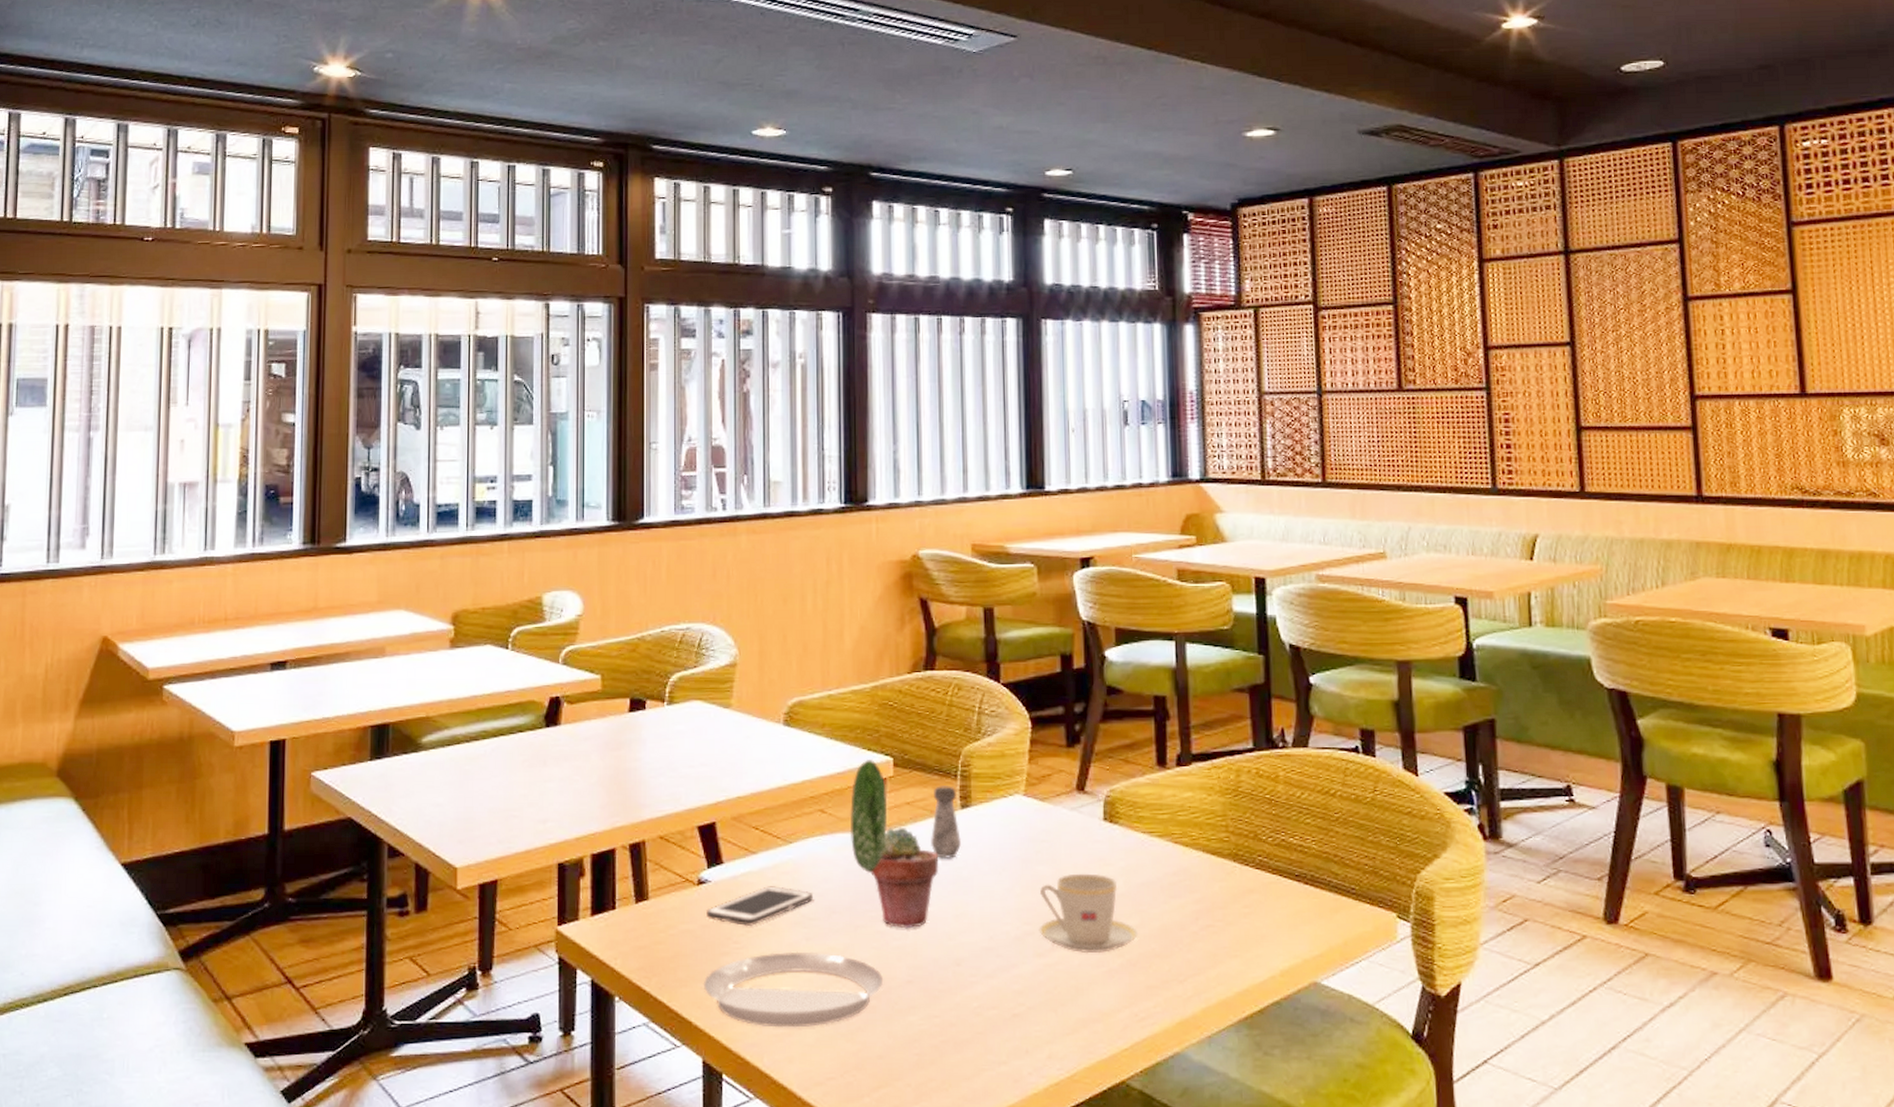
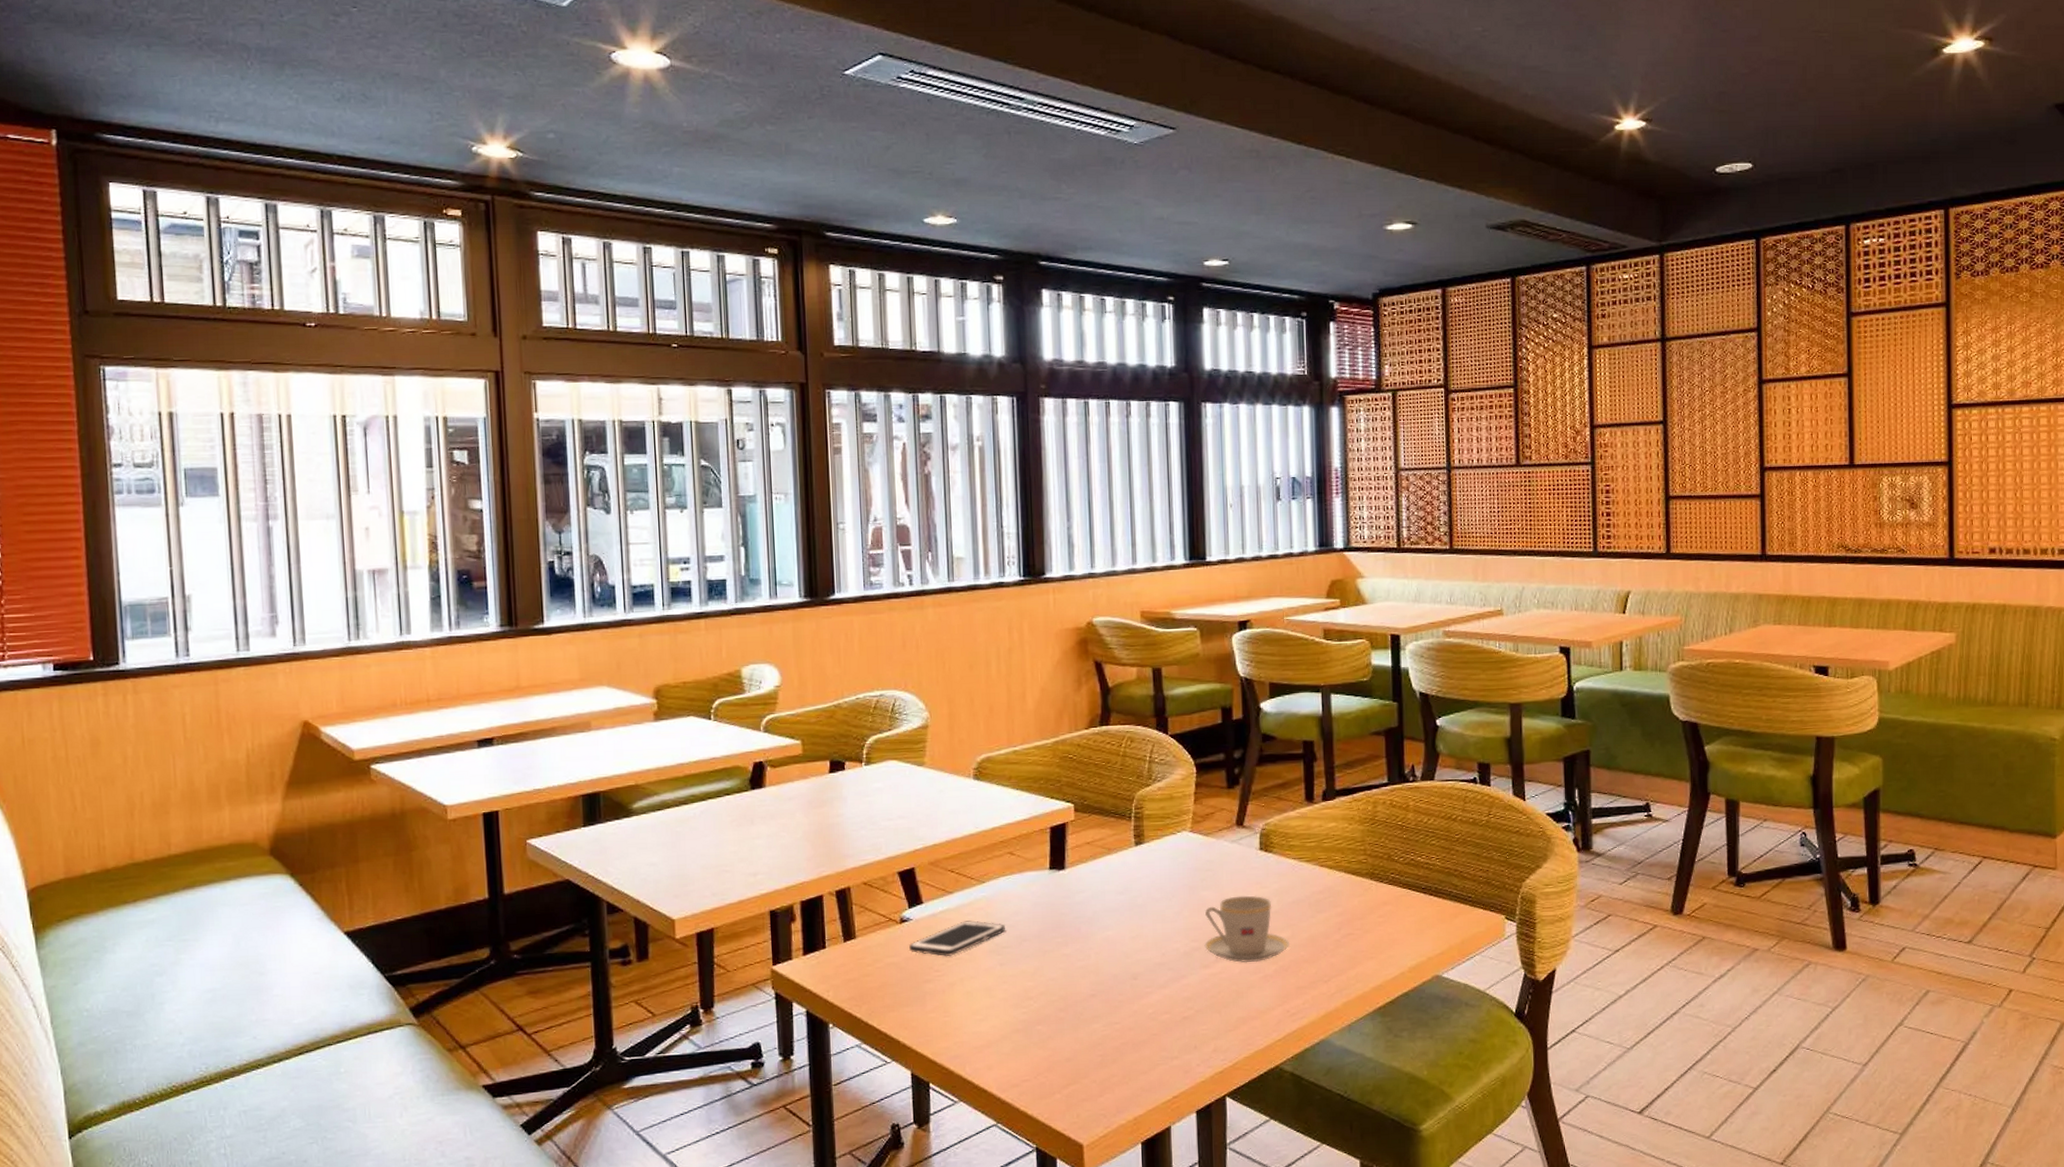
plate: present [704,760,888,1028] -> none [910,806,1071,1041]
potted succulent: present [871,827,939,929] -> none [1056,864,1117,951]
salt shaker: present [931,786,961,858] -> none [1109,826,1136,889]

